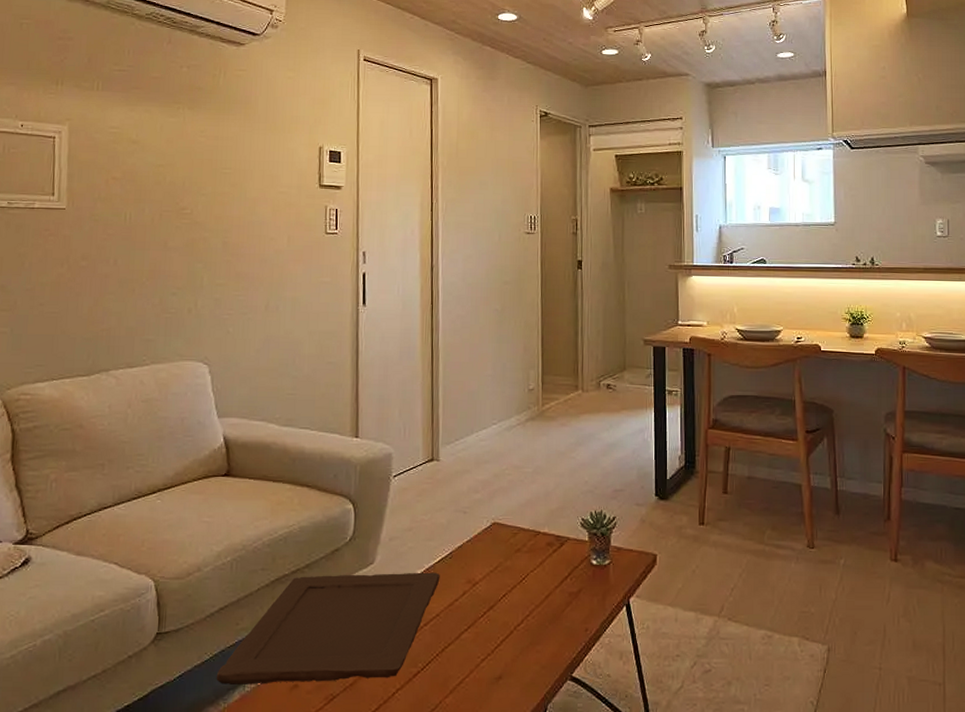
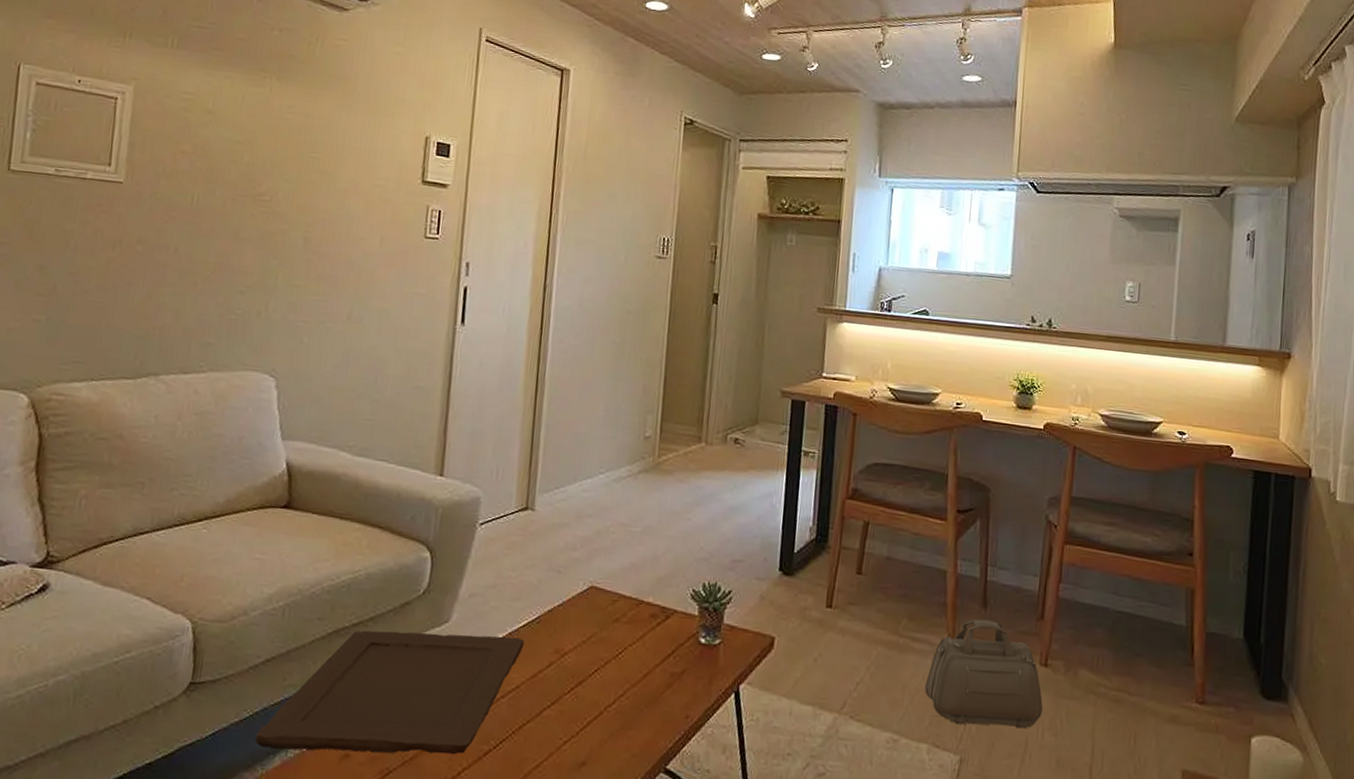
handbag: none [792,524,896,618] -> present [925,618,1043,729]

